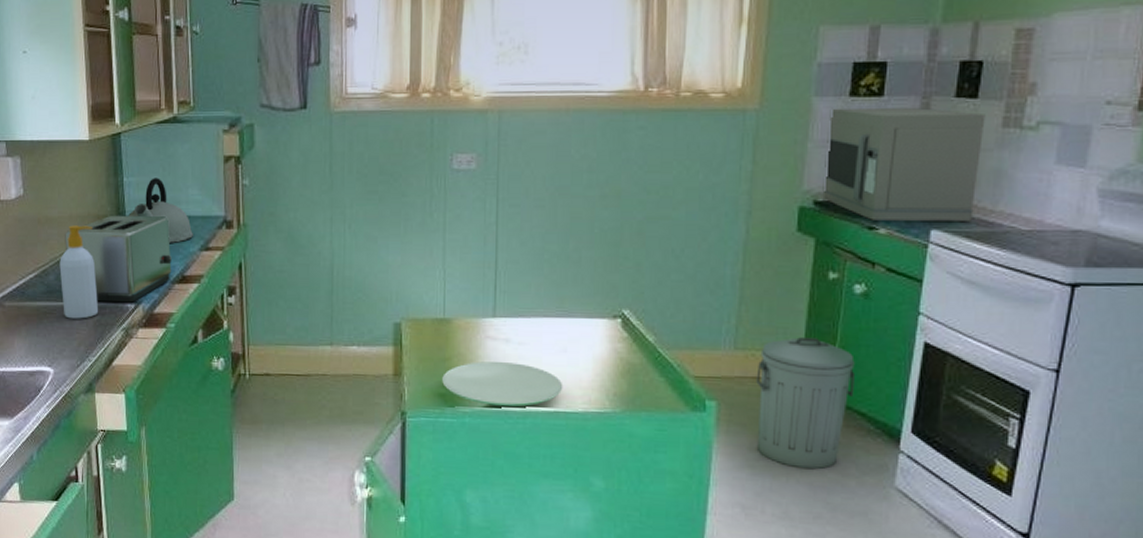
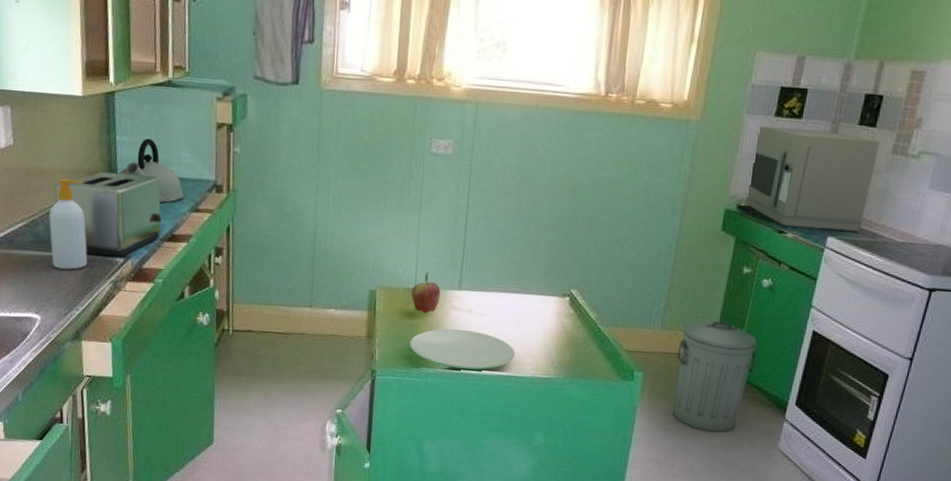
fruit: none [440,299,473,346] -> present [411,271,441,314]

